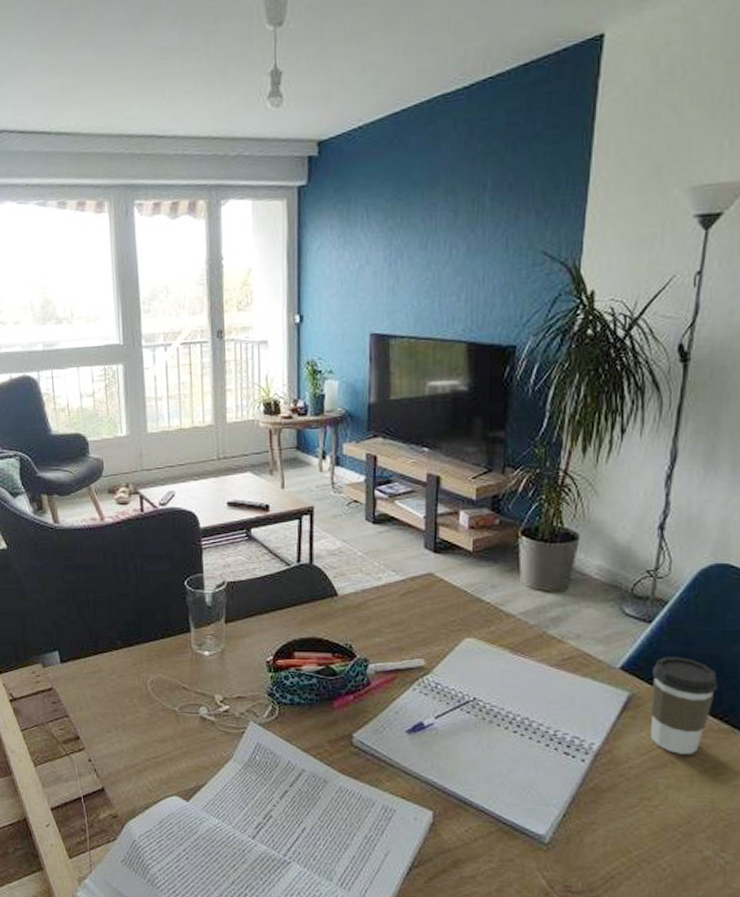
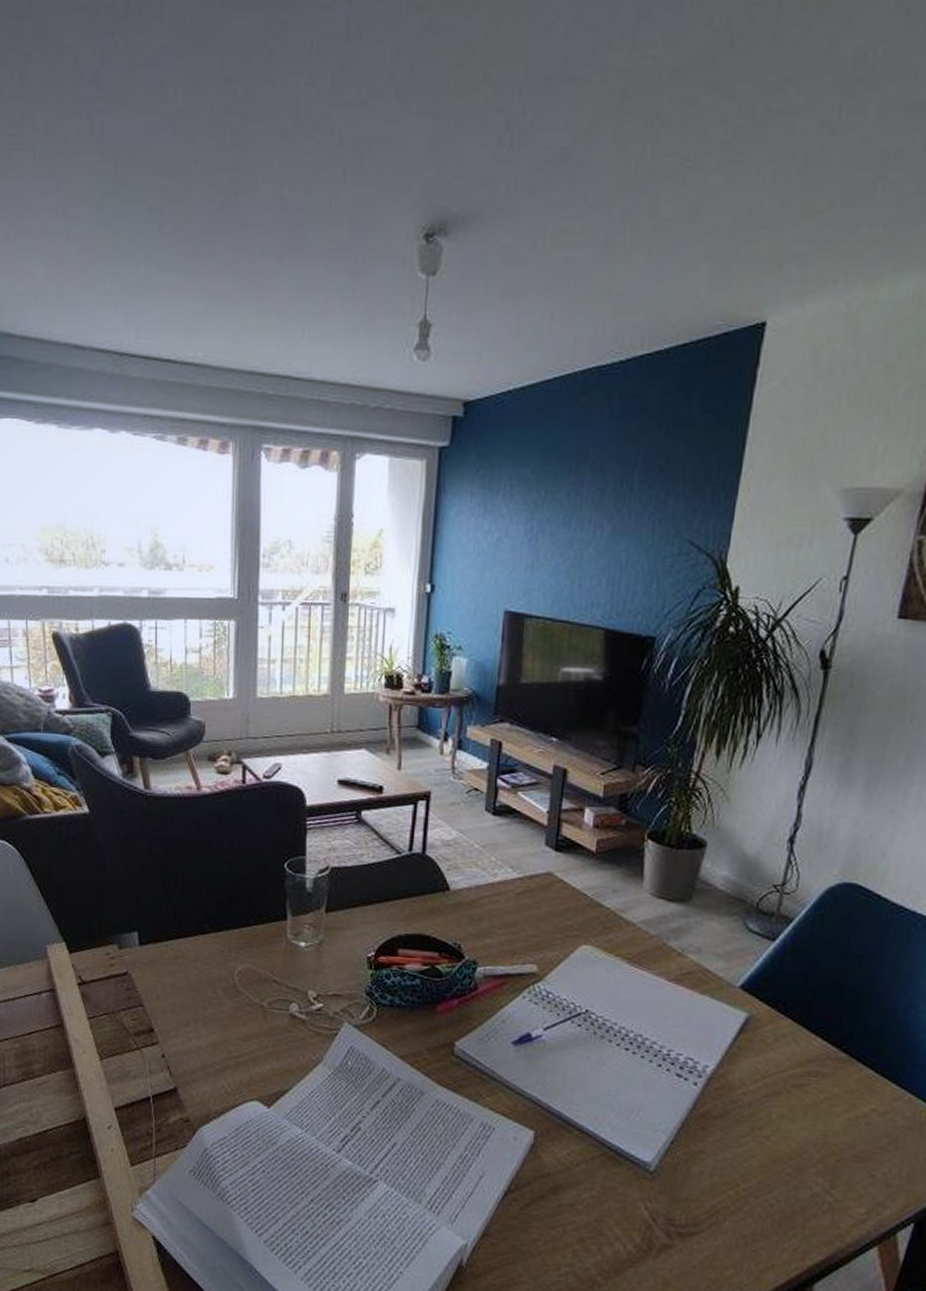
coffee cup: present [650,657,718,754] -> none [767,977,838,1083]

